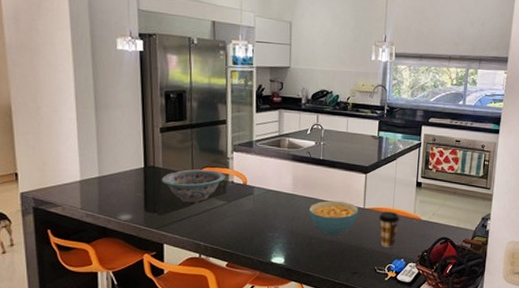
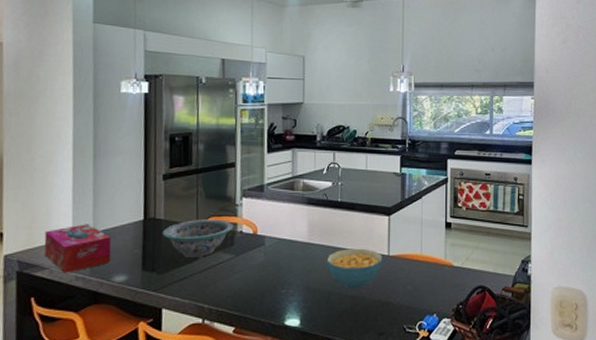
tissue box: none [55,168,116,211] -> present [44,224,112,274]
coffee cup: present [378,211,400,248] -> none [405,258,430,302]

